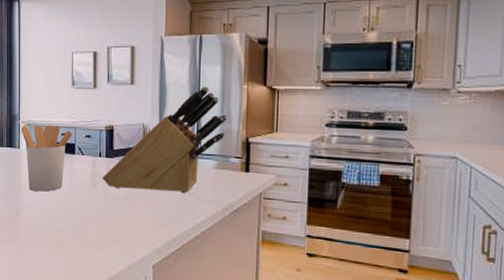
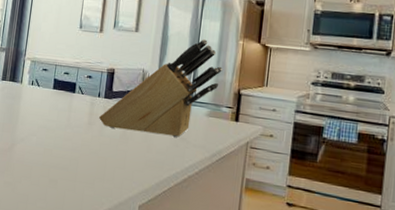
utensil holder: present [21,125,72,192] -> none [25,61,75,127]

